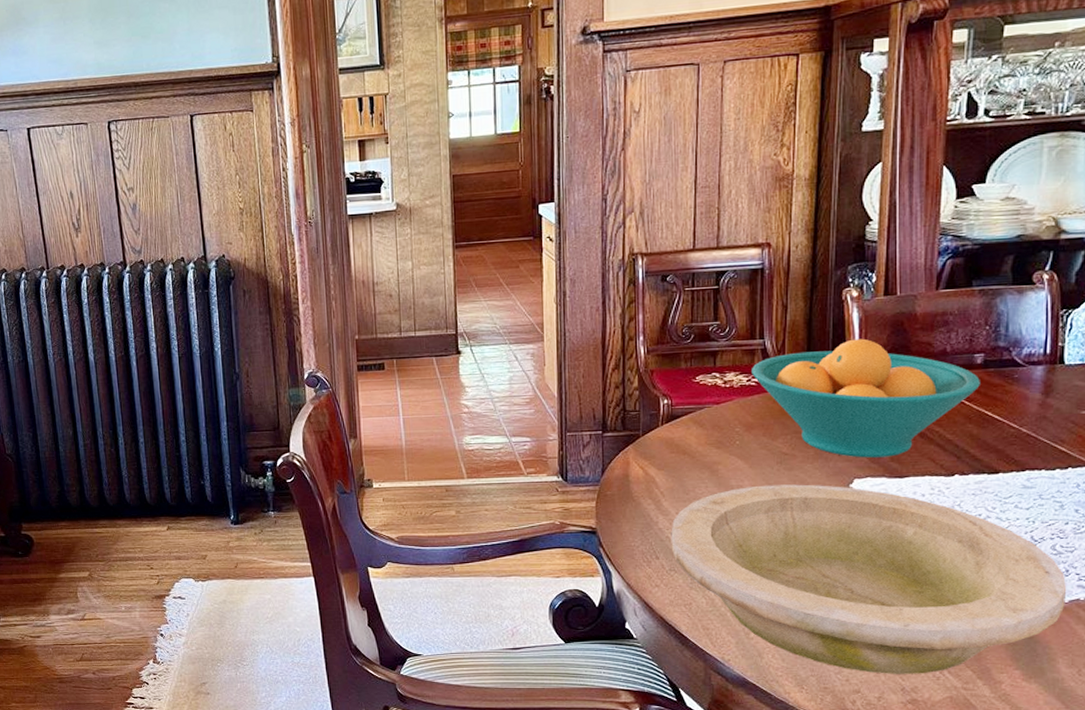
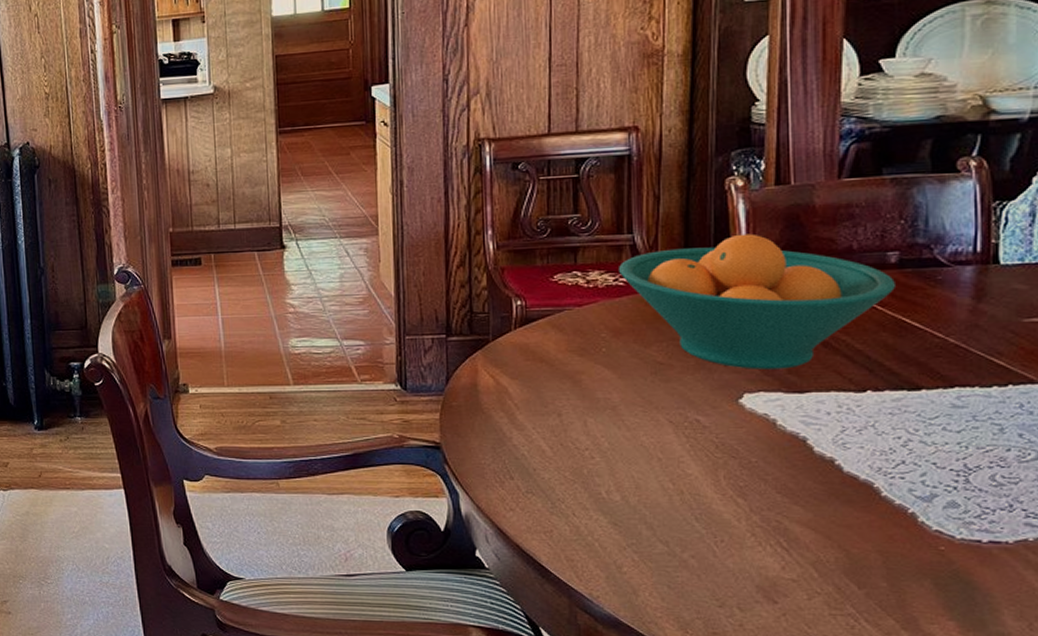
bowl: present [671,484,1067,674] -> none [527,398,1012,622]

